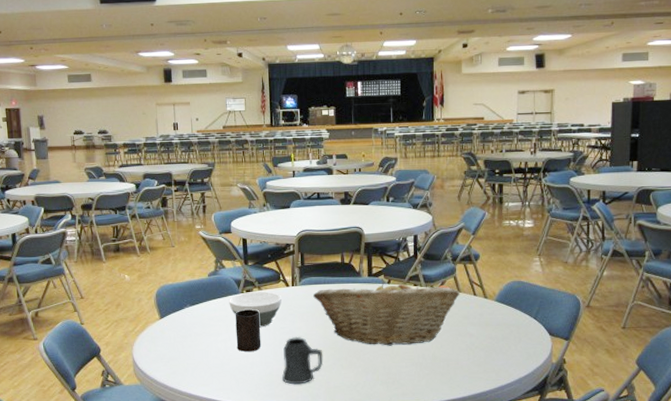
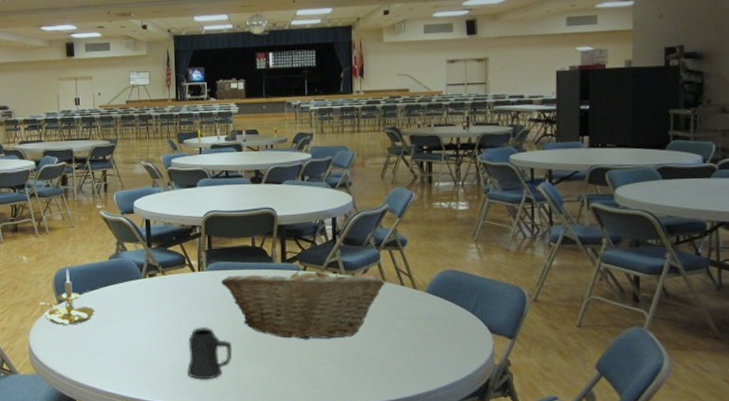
candle holder: none [139,286,195,338] -> present [36,269,95,324]
bowl: present [229,291,282,328] -> none [130,277,188,316]
cup: present [235,309,262,352] -> none [137,296,165,342]

